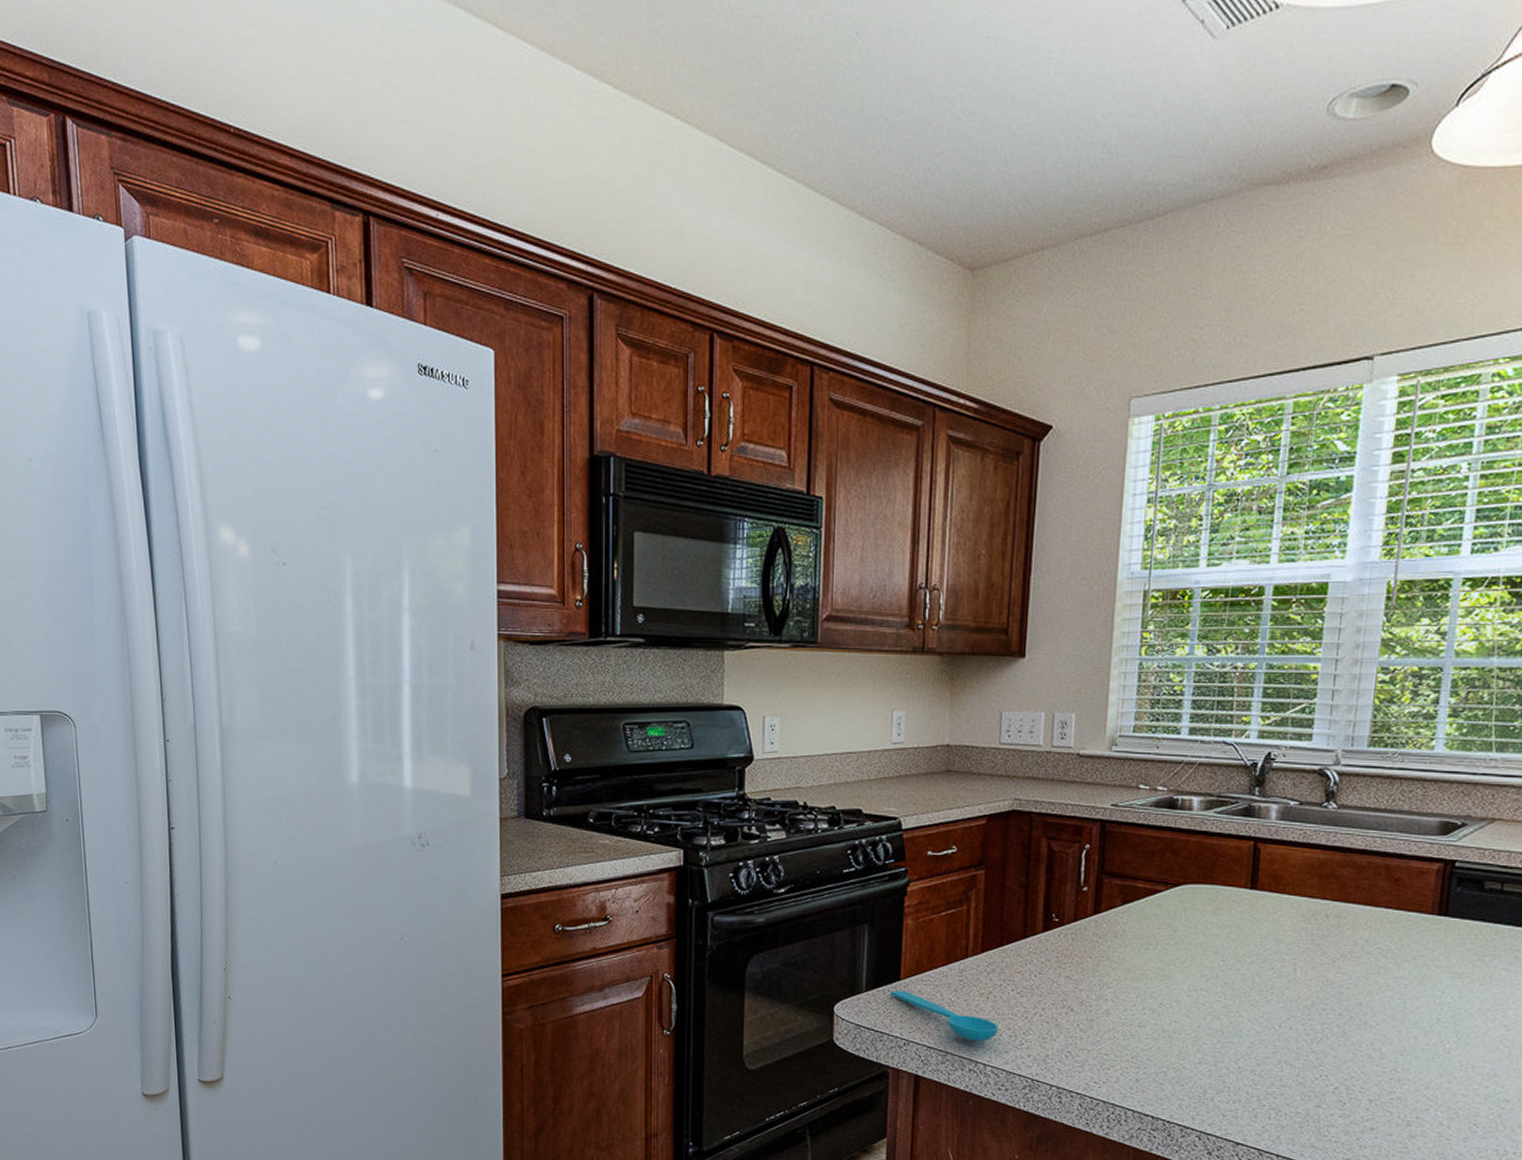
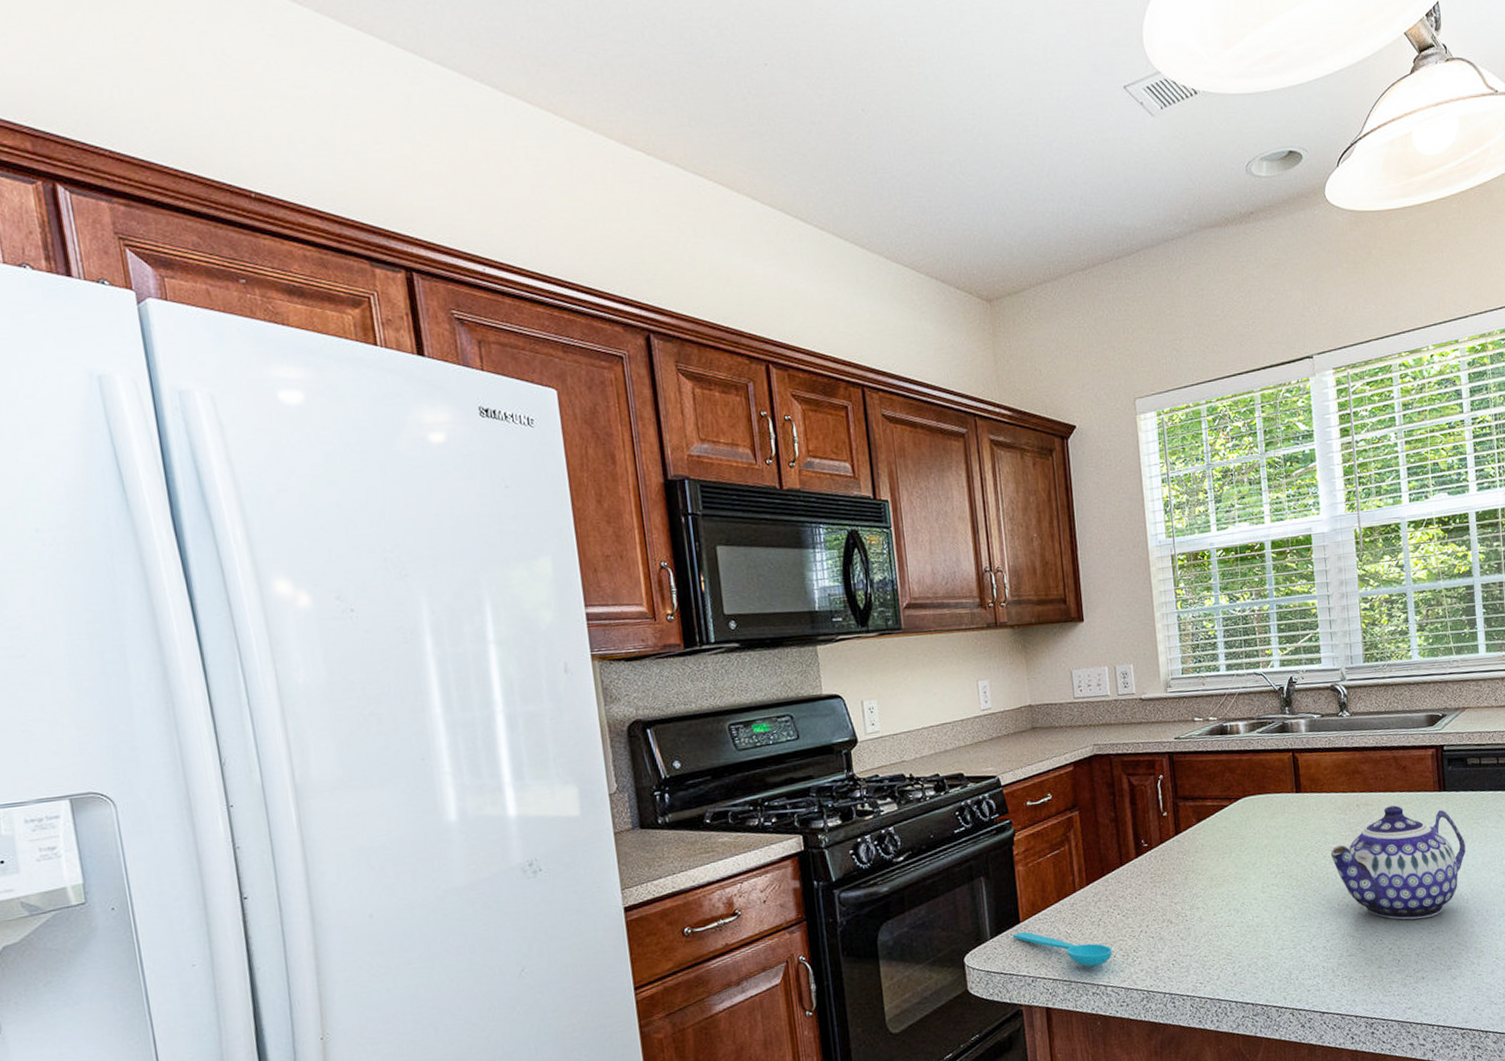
teapot: none [1280,923,1461,1061] -> present [1330,805,1466,920]

